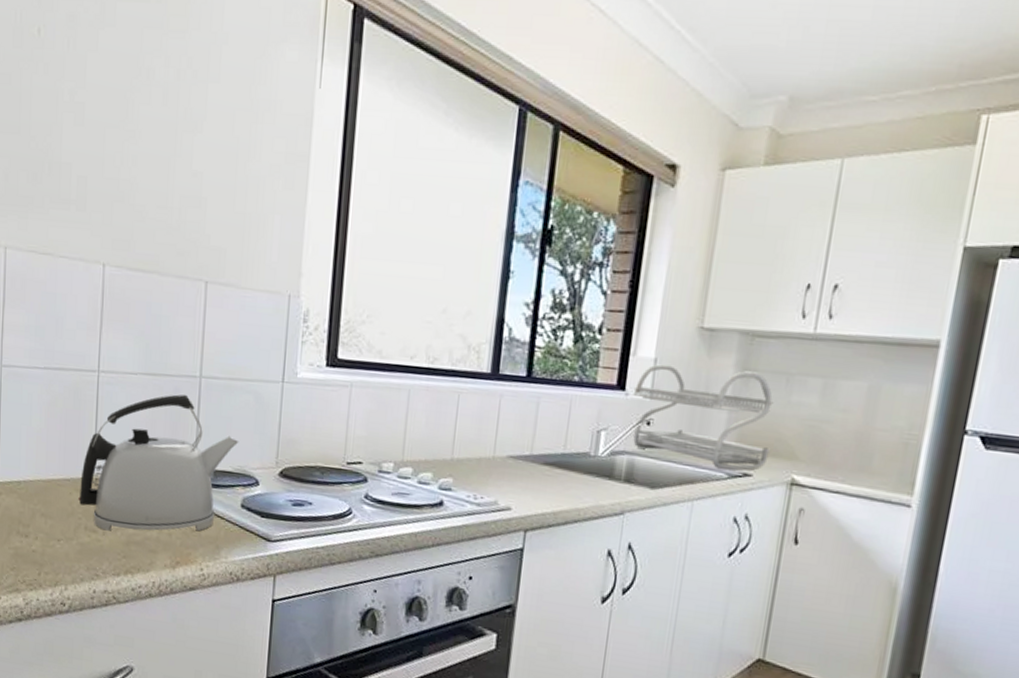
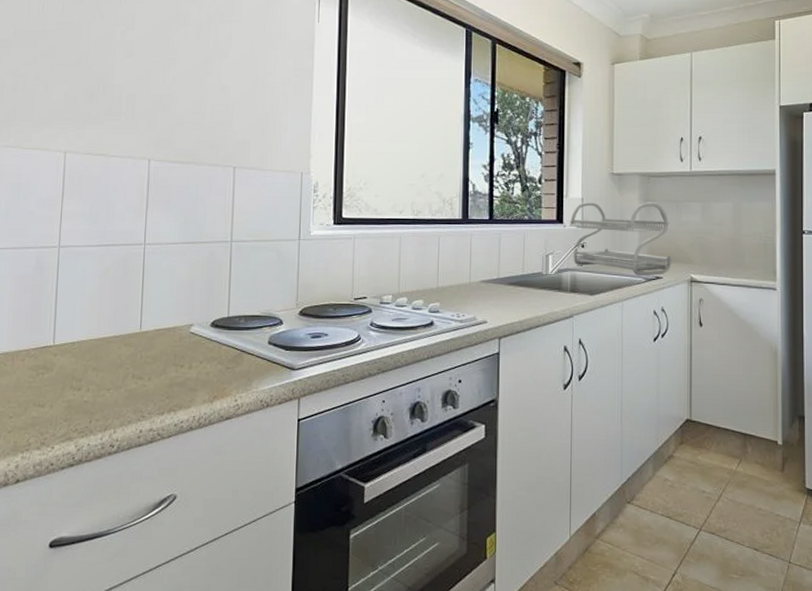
kettle: present [78,394,239,531] -> none [126,256,265,377]

